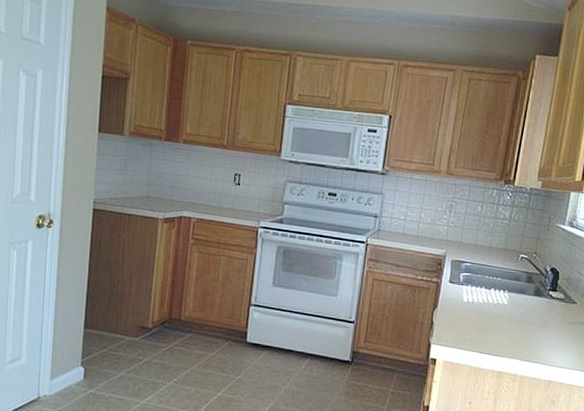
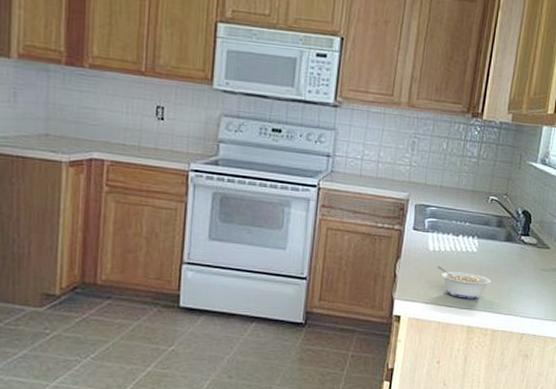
legume: none [470,316,520,347] -> present [437,266,491,299]

